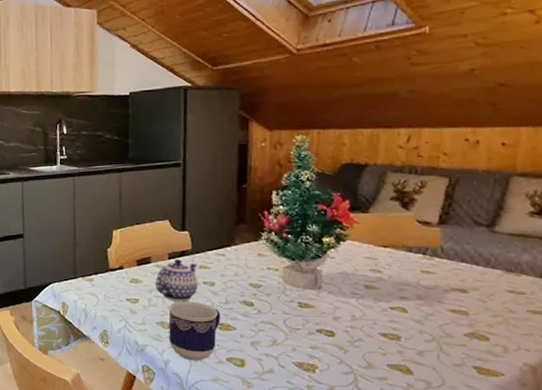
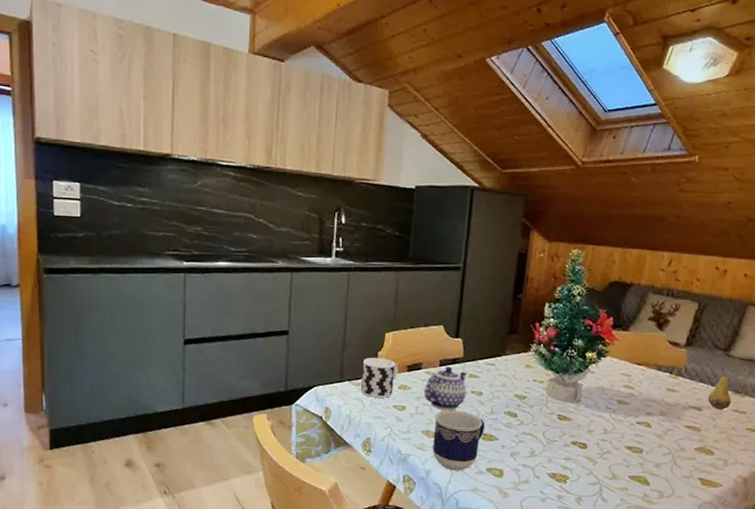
cup: none [93,254,128,292] -> present [361,358,398,398]
fruit: none [474,245,504,291] -> present [708,367,731,410]

